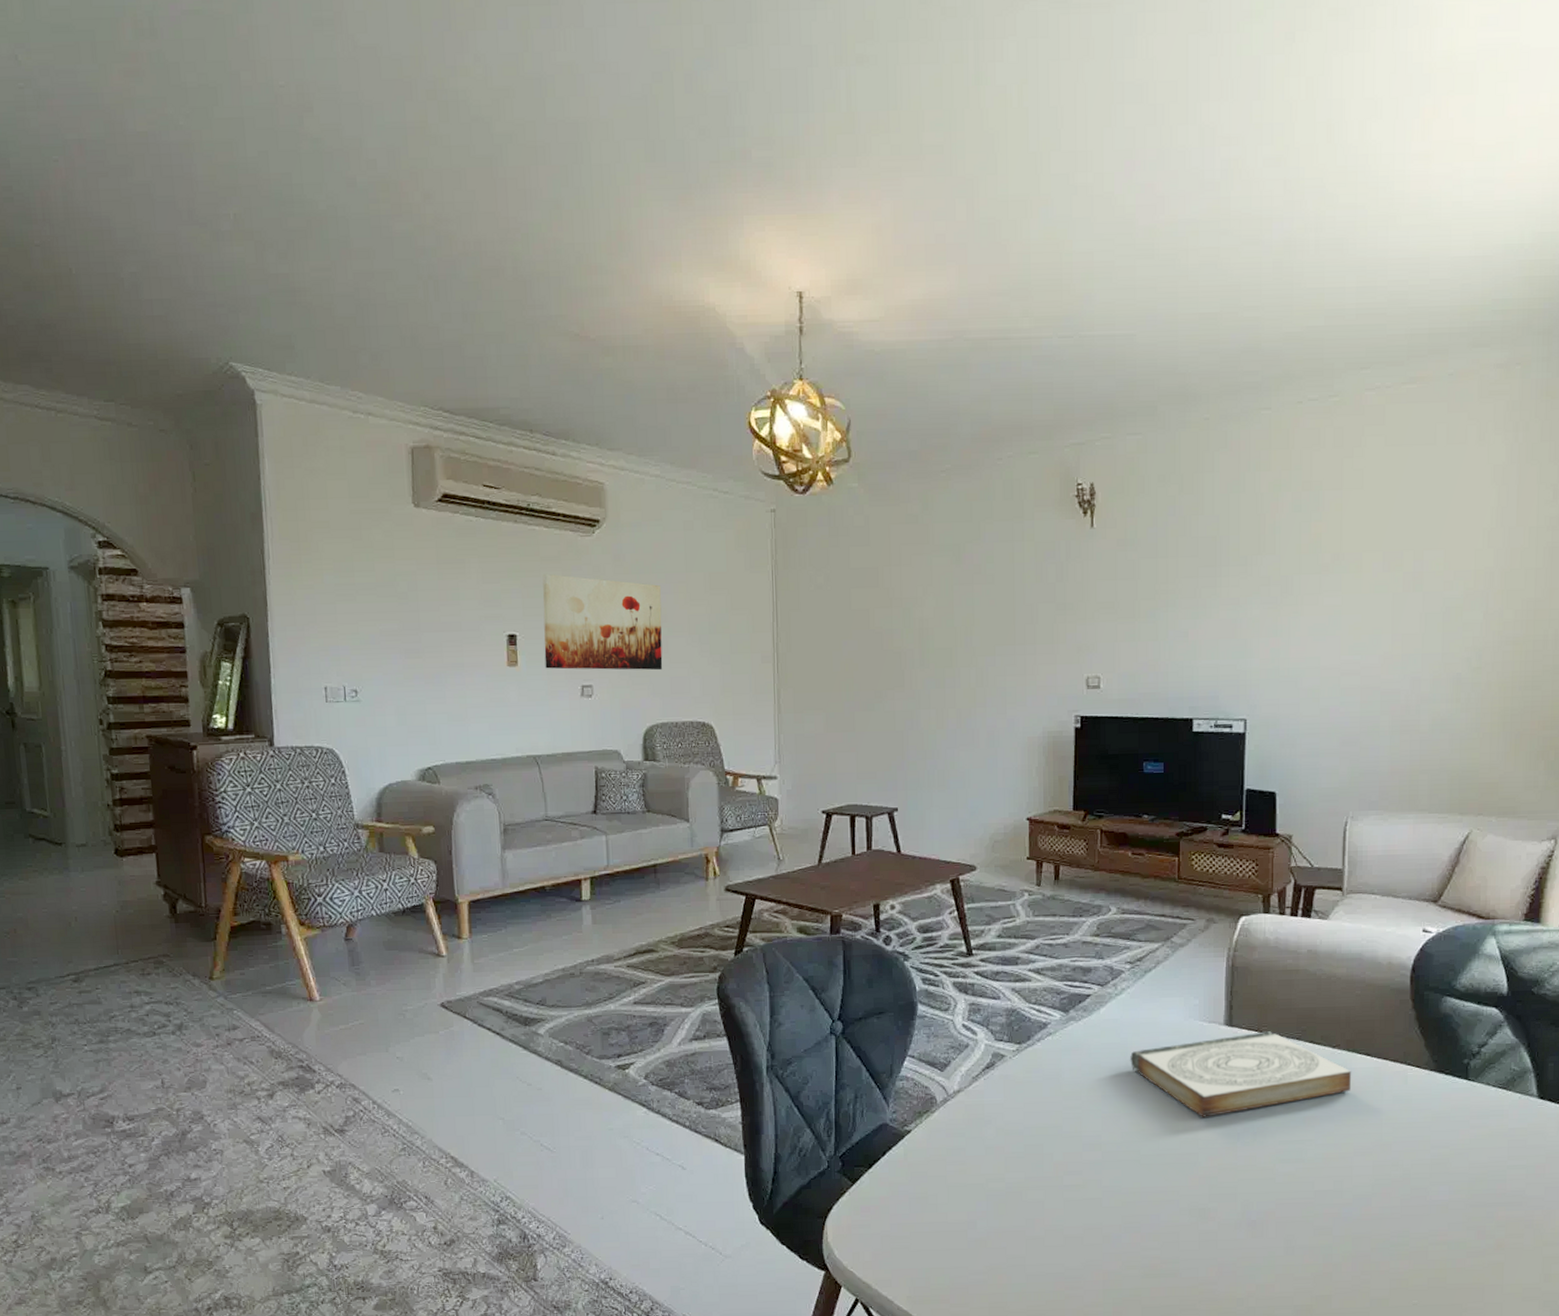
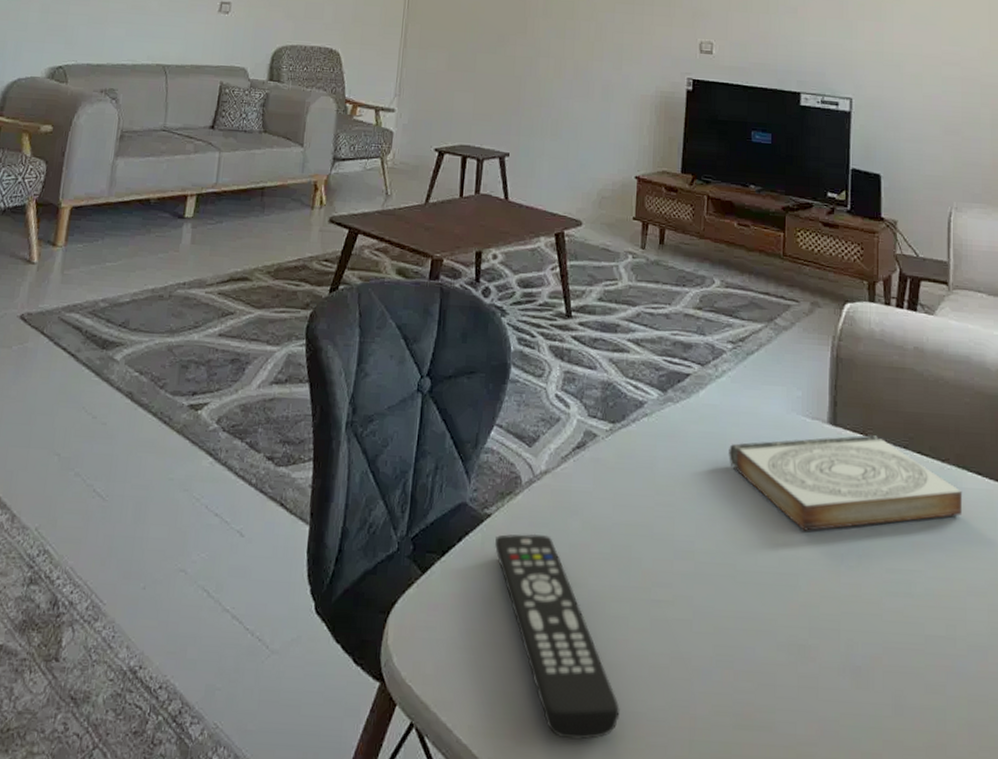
remote control: none [917,1142,1040,1299] -> present [495,533,620,740]

